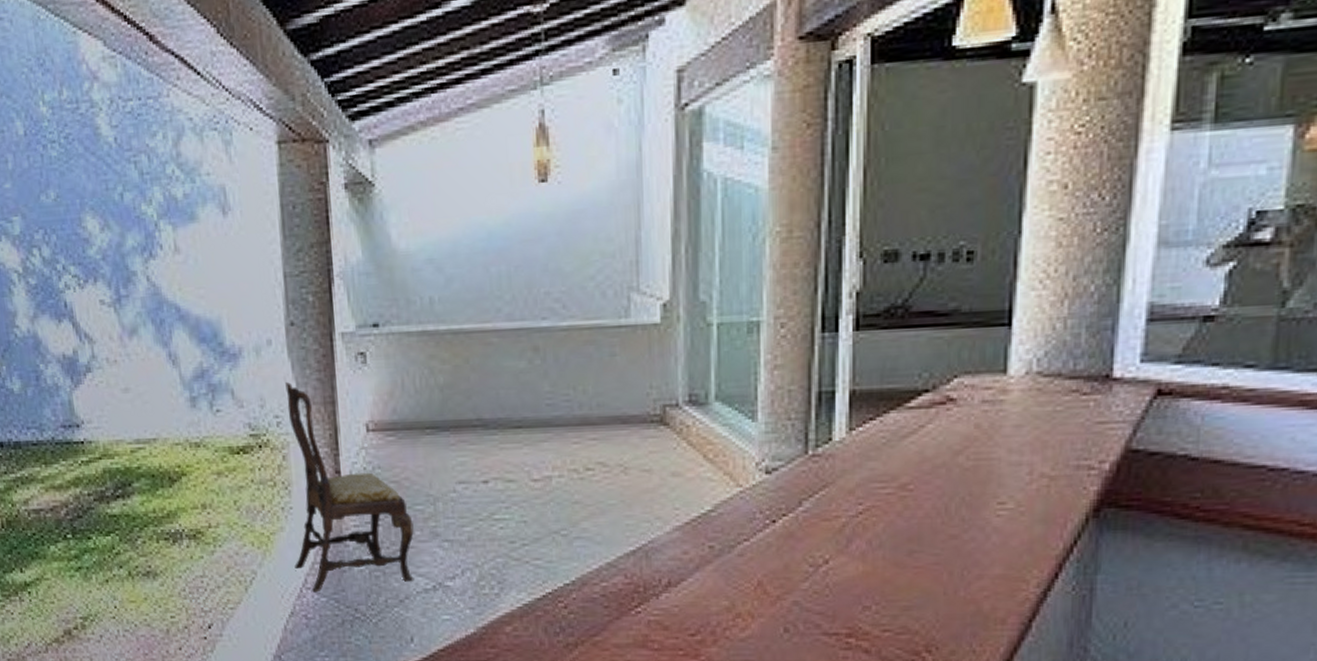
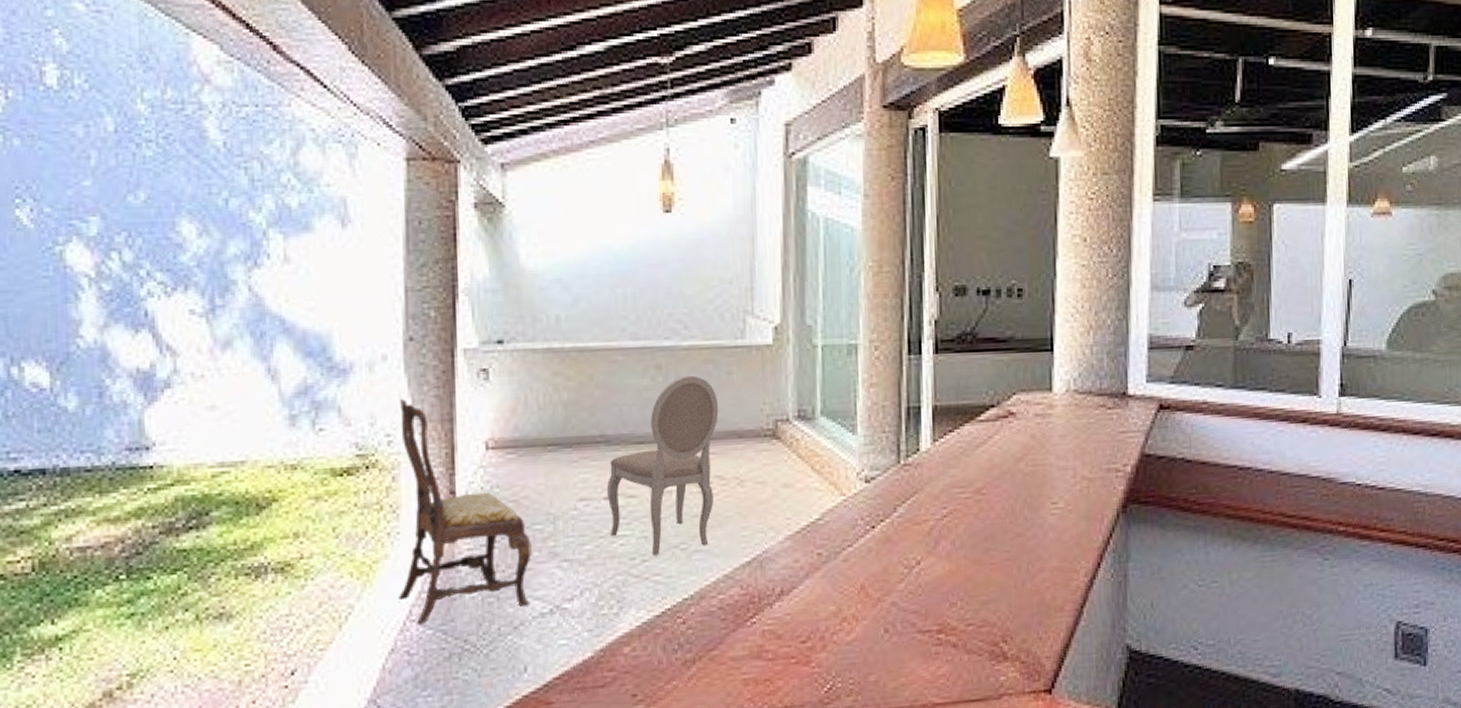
dining chair: none [484,357,601,540] -> present [606,375,719,556]

